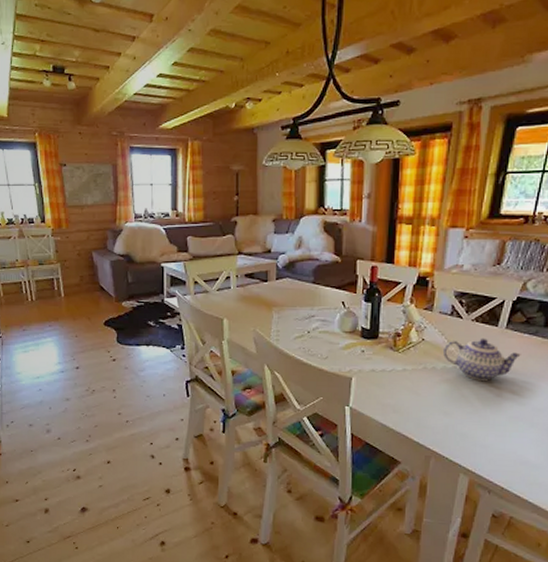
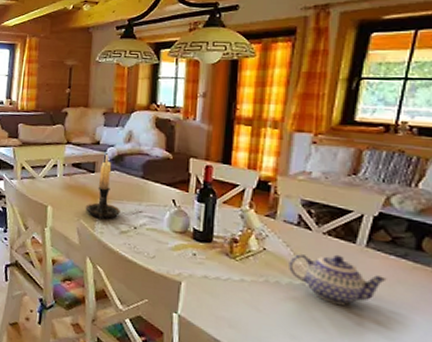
candle holder: none [260,261,294,327] -> present [85,153,120,219]

